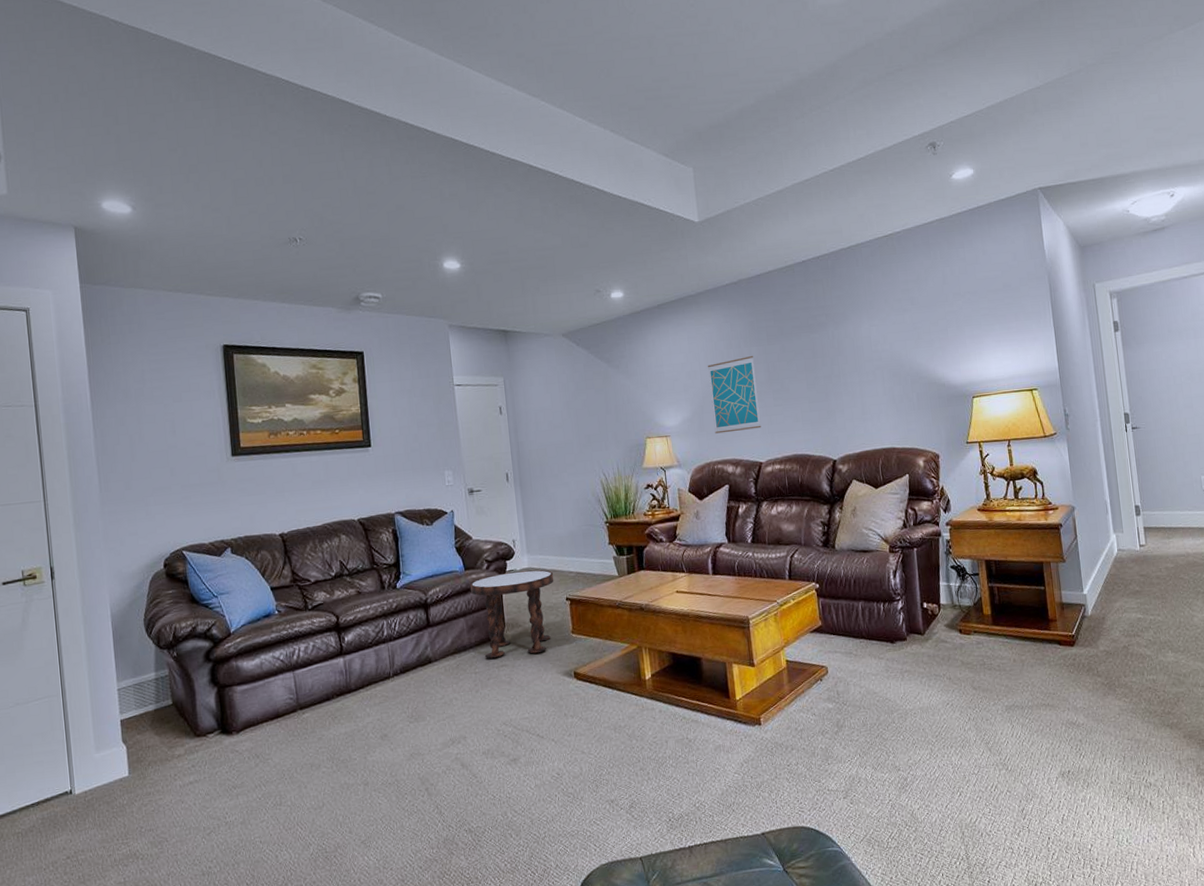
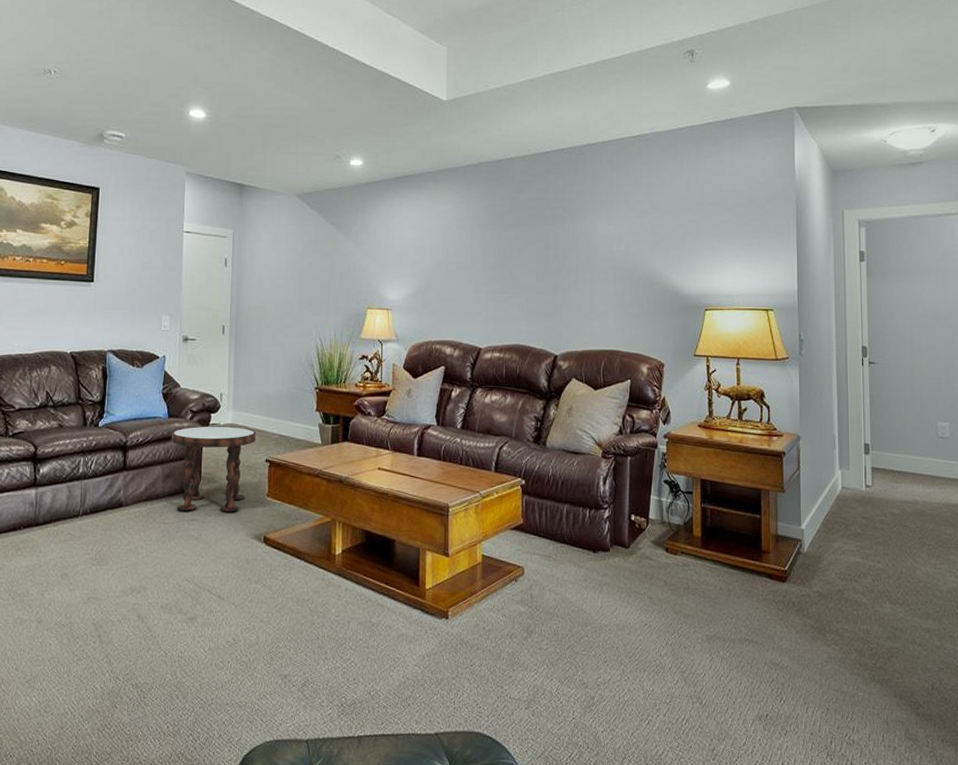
wall art: present [707,356,762,434] -> none [437,240,485,314]

